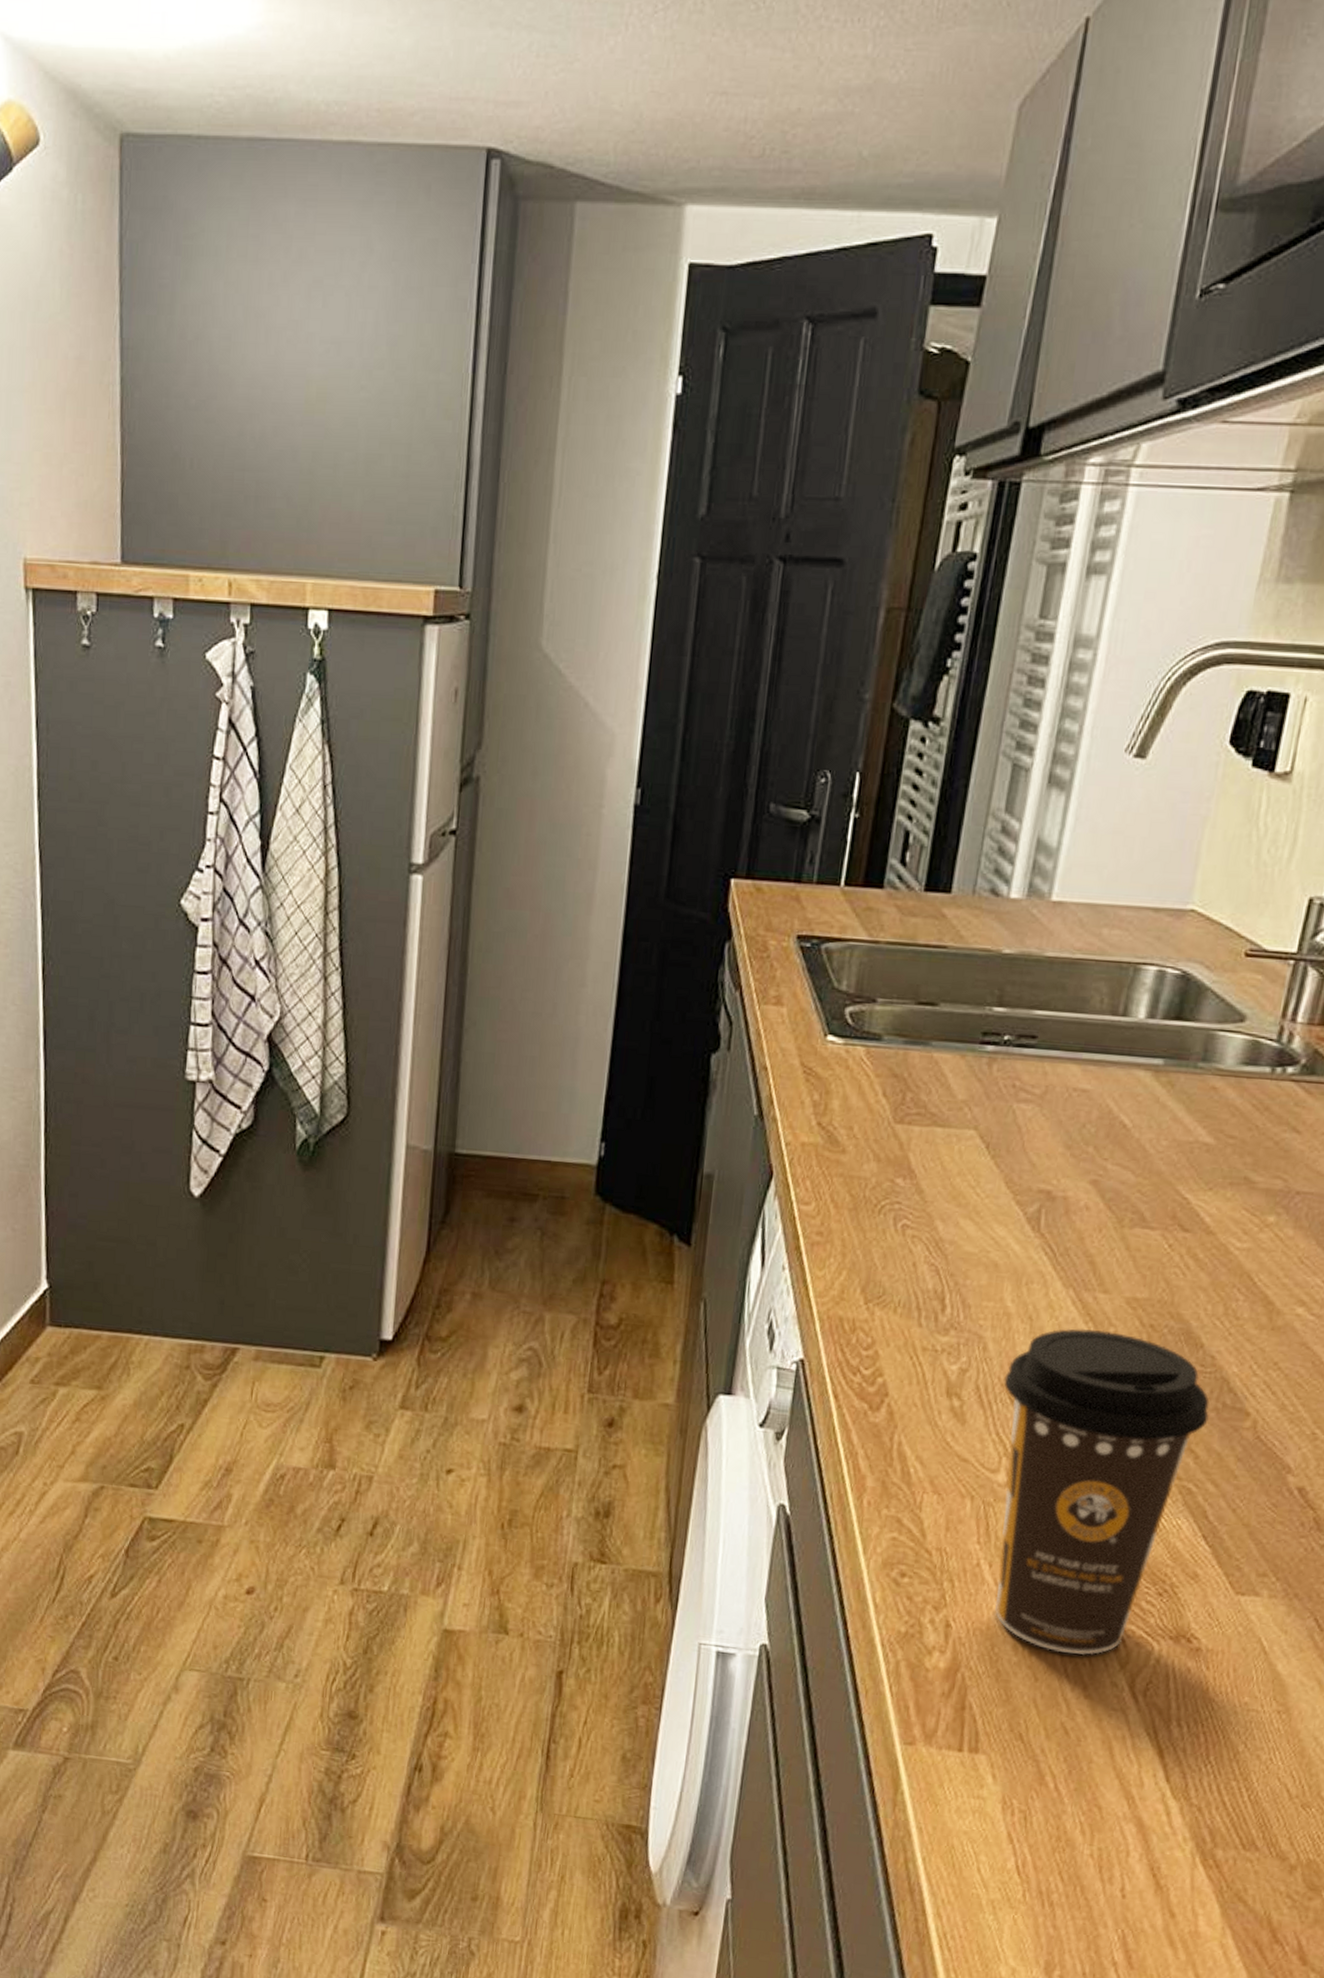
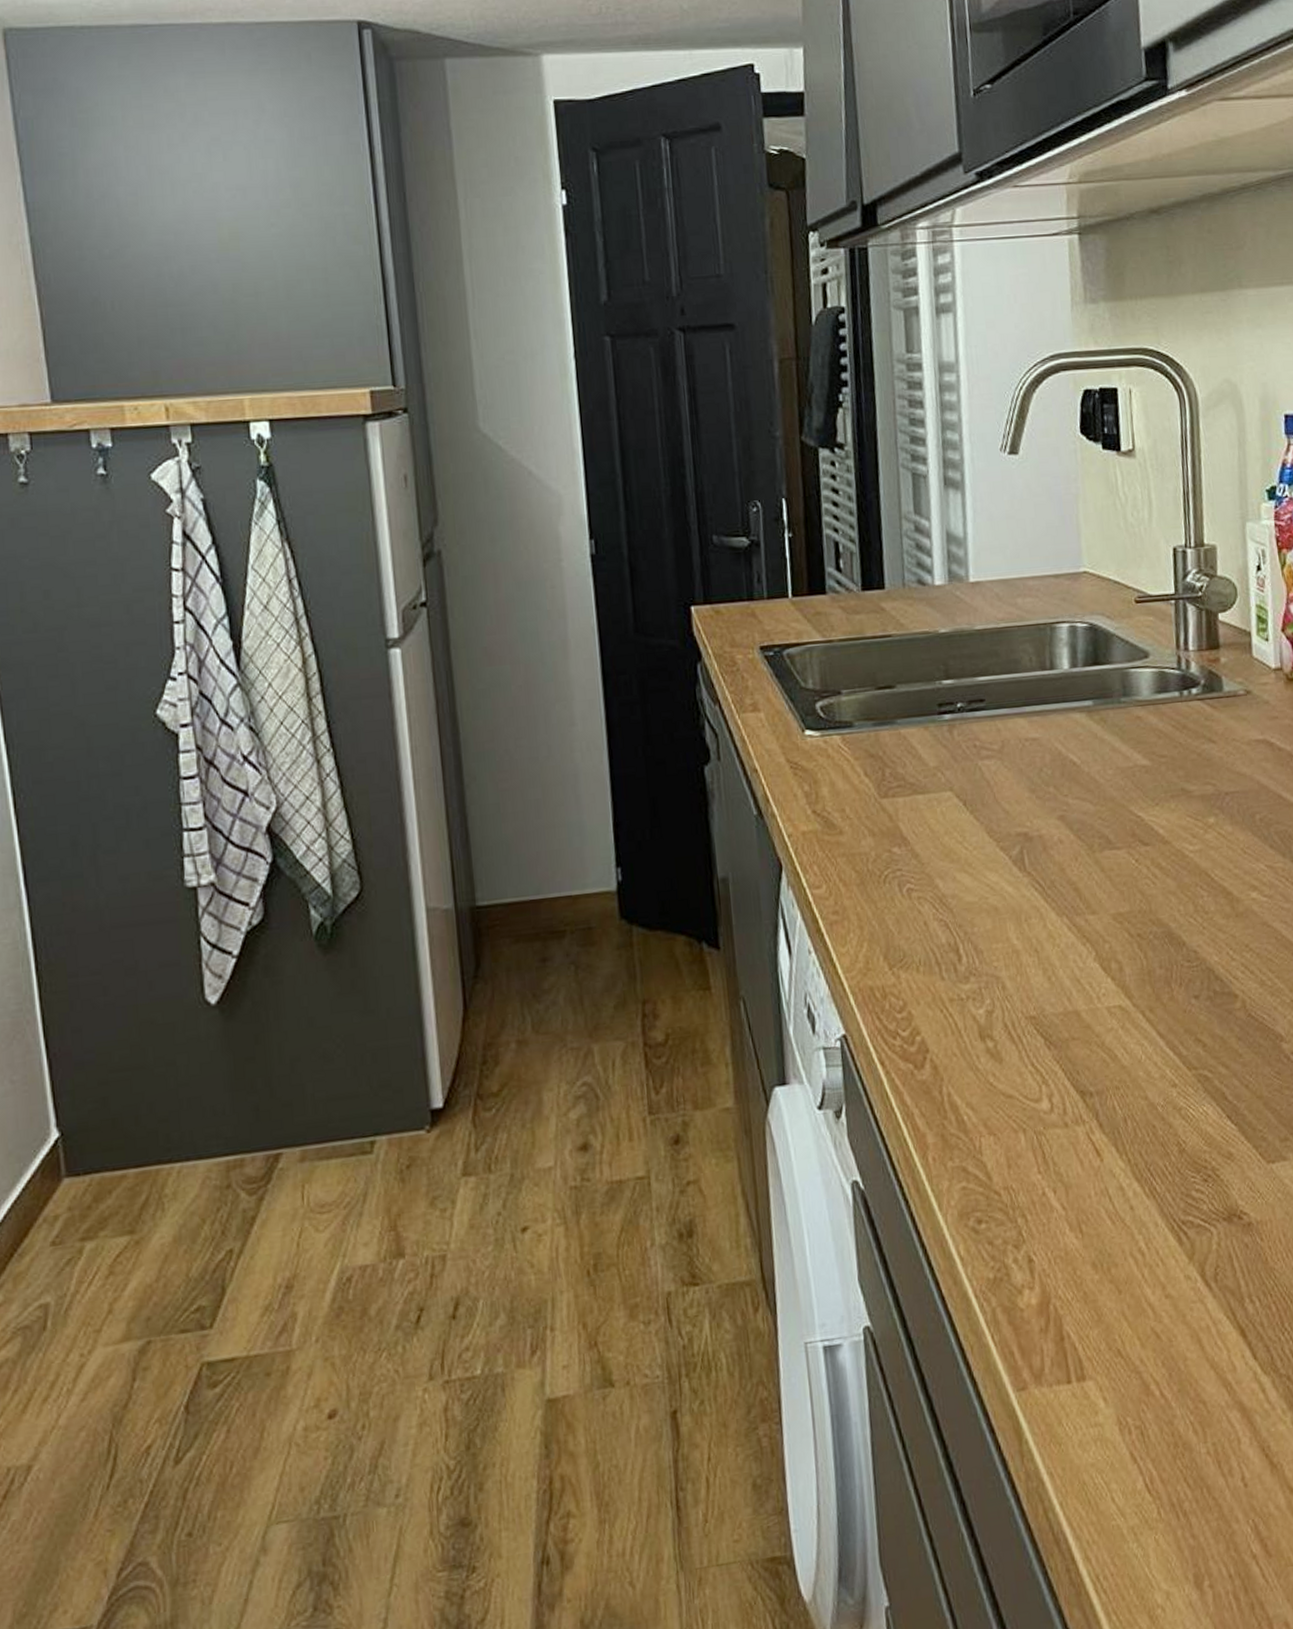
coffee cup: present [995,1329,1210,1655] -> none [1026,947,1206,1261]

